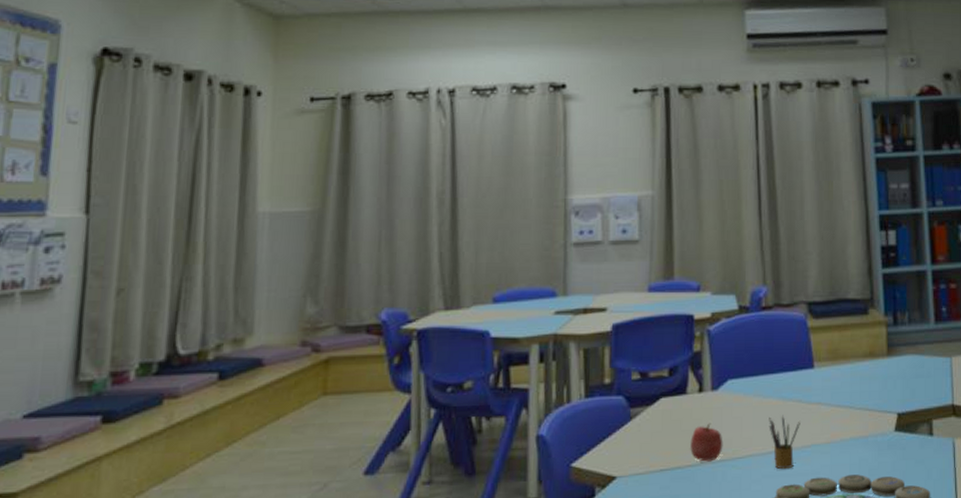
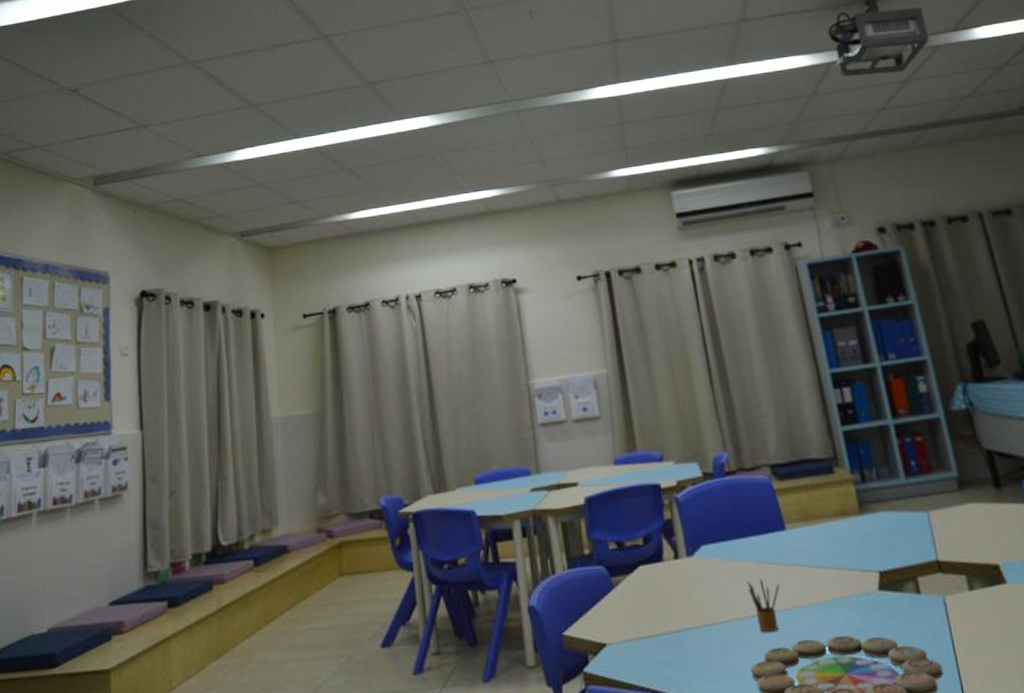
apple: present [690,423,723,462] -> none [672,589,706,627]

